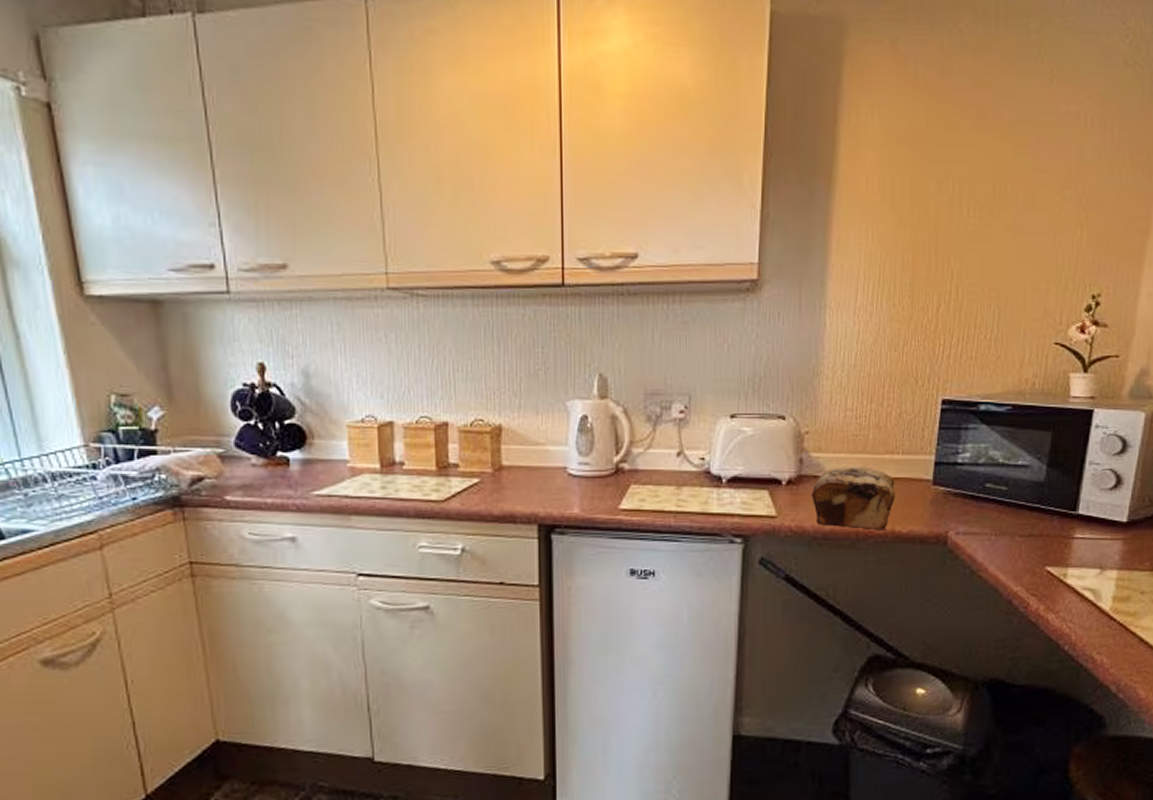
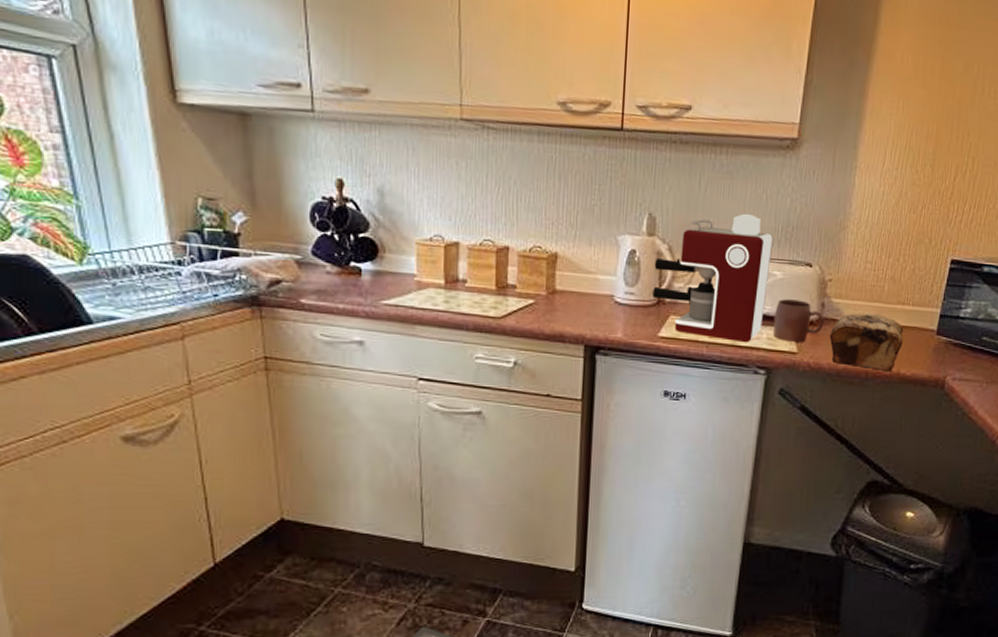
coffee maker: none [609,366,739,510] -> present [652,213,773,343]
mug: none [746,457,804,506] -> present [772,299,825,343]

